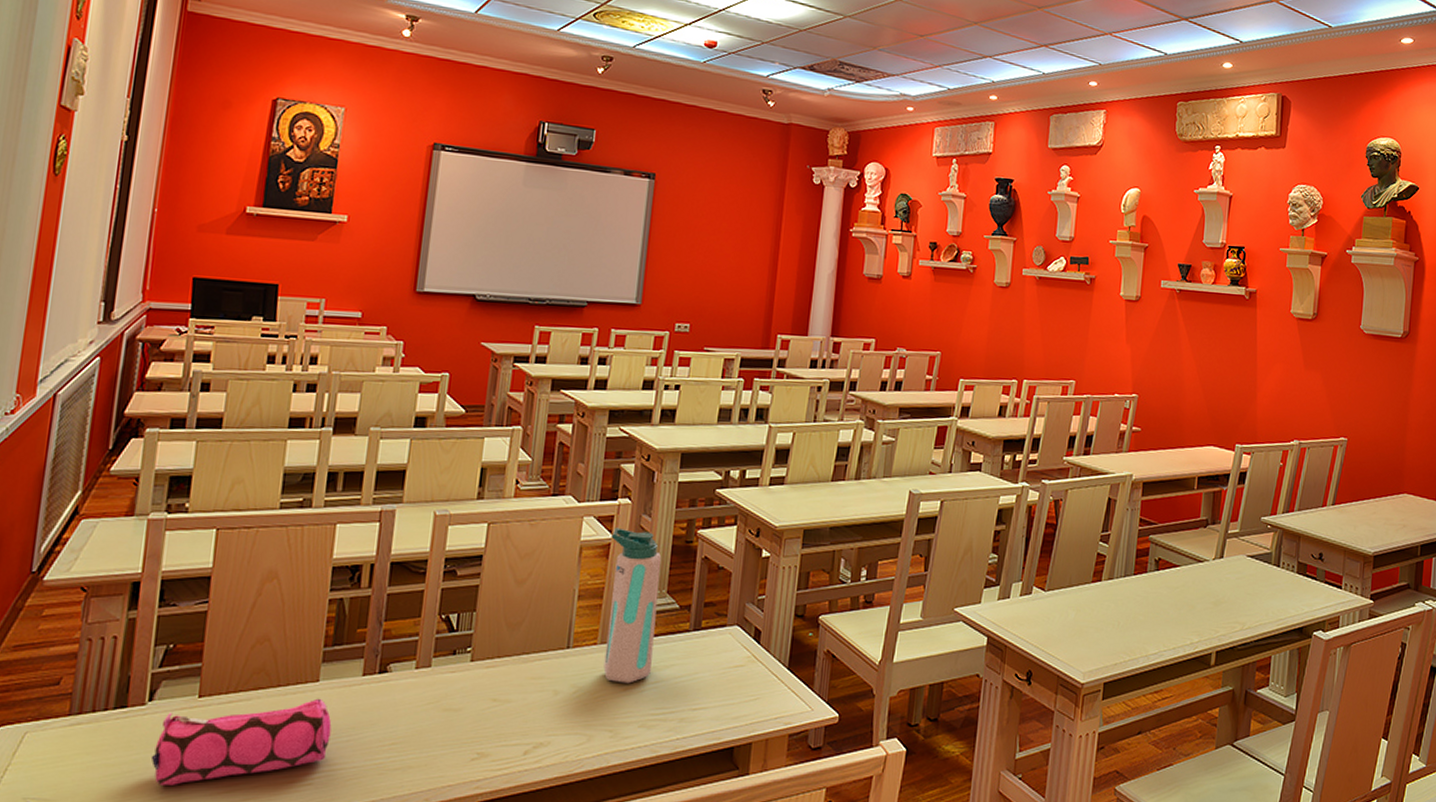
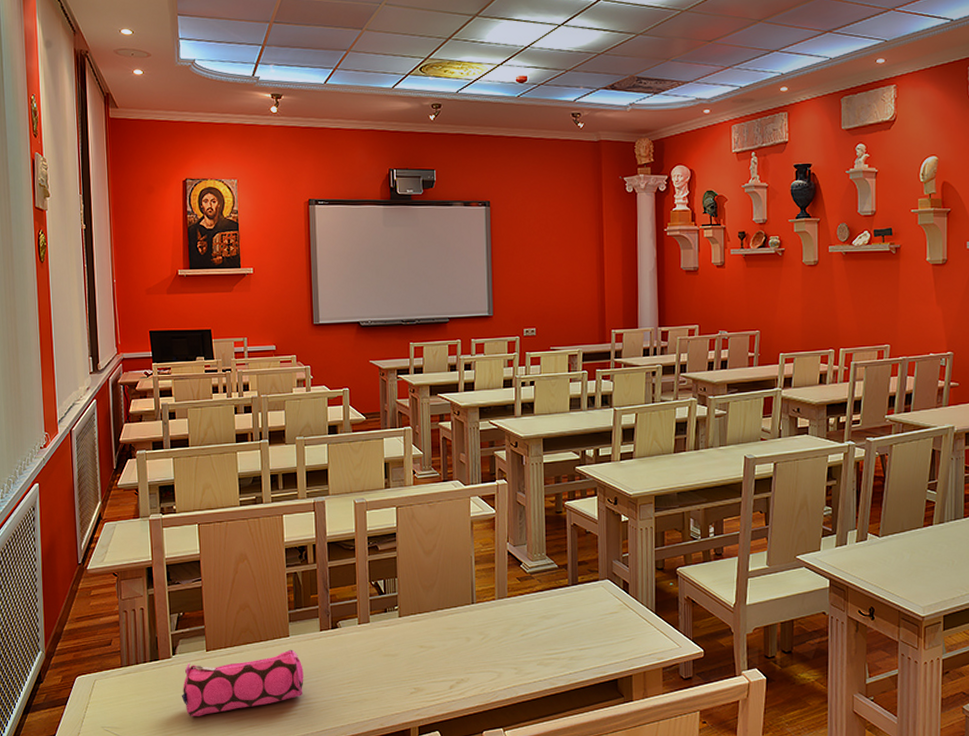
water bottle: present [603,527,662,684] -> none [494,504,541,630]

